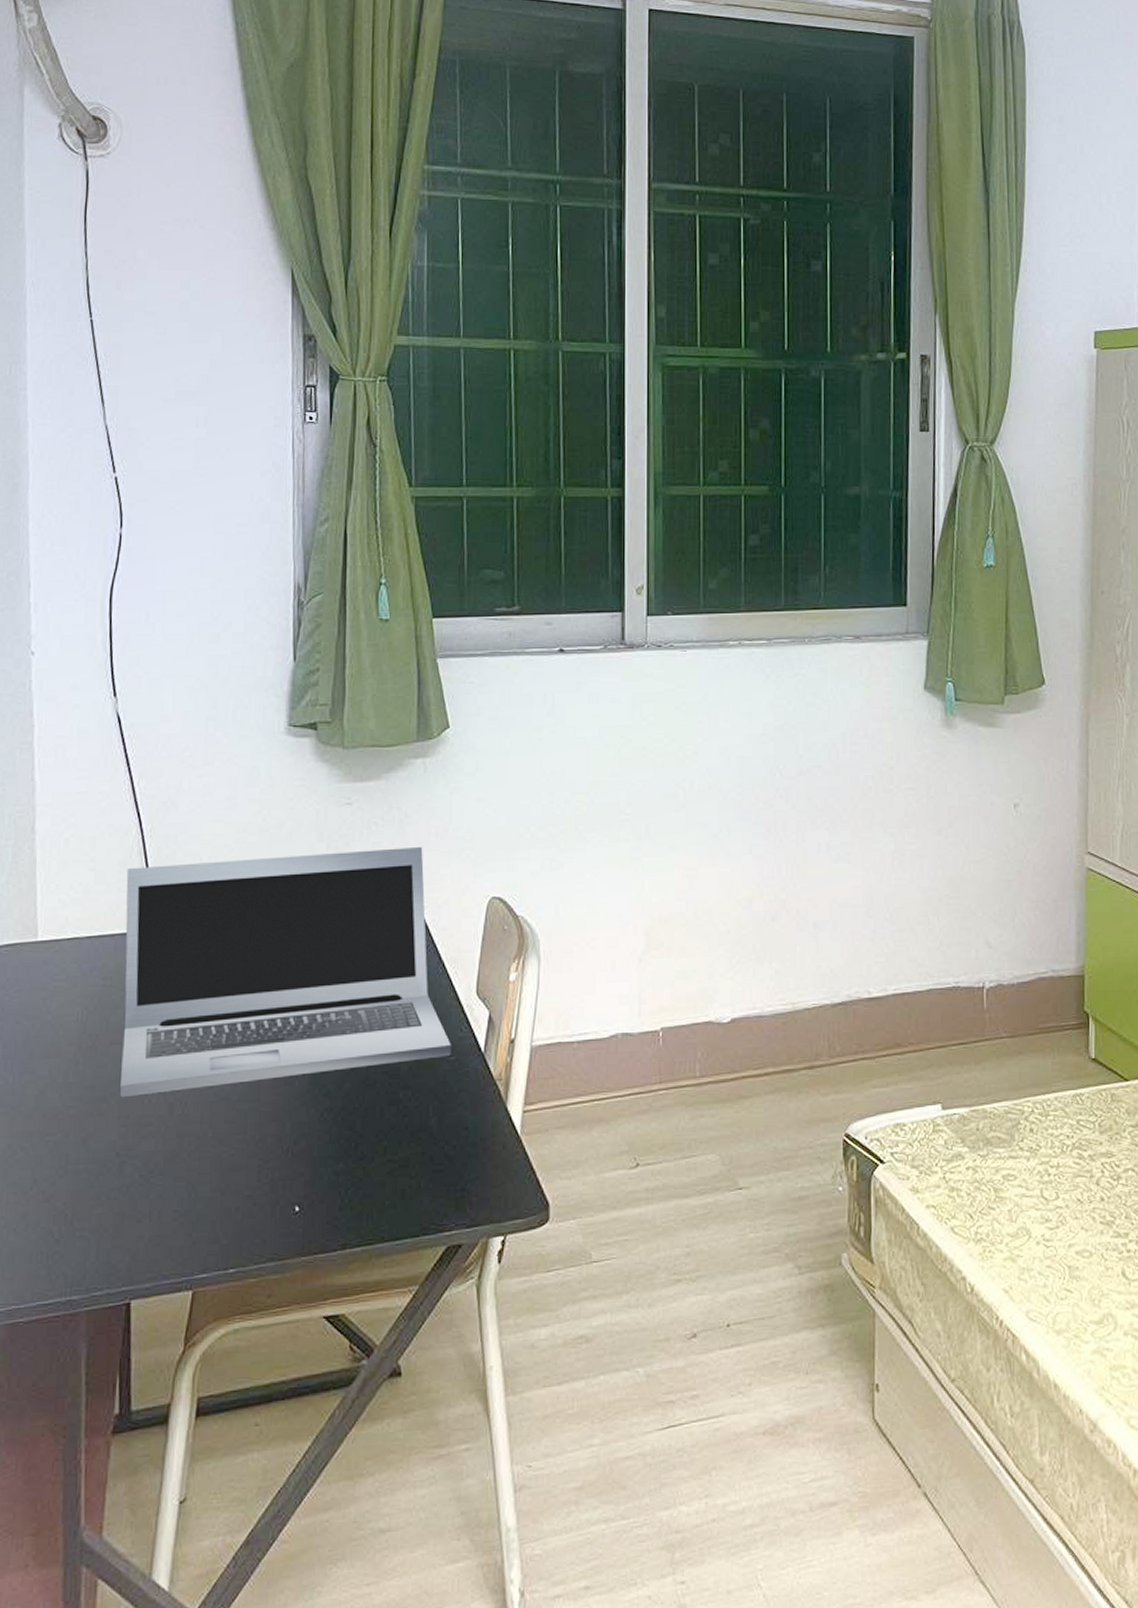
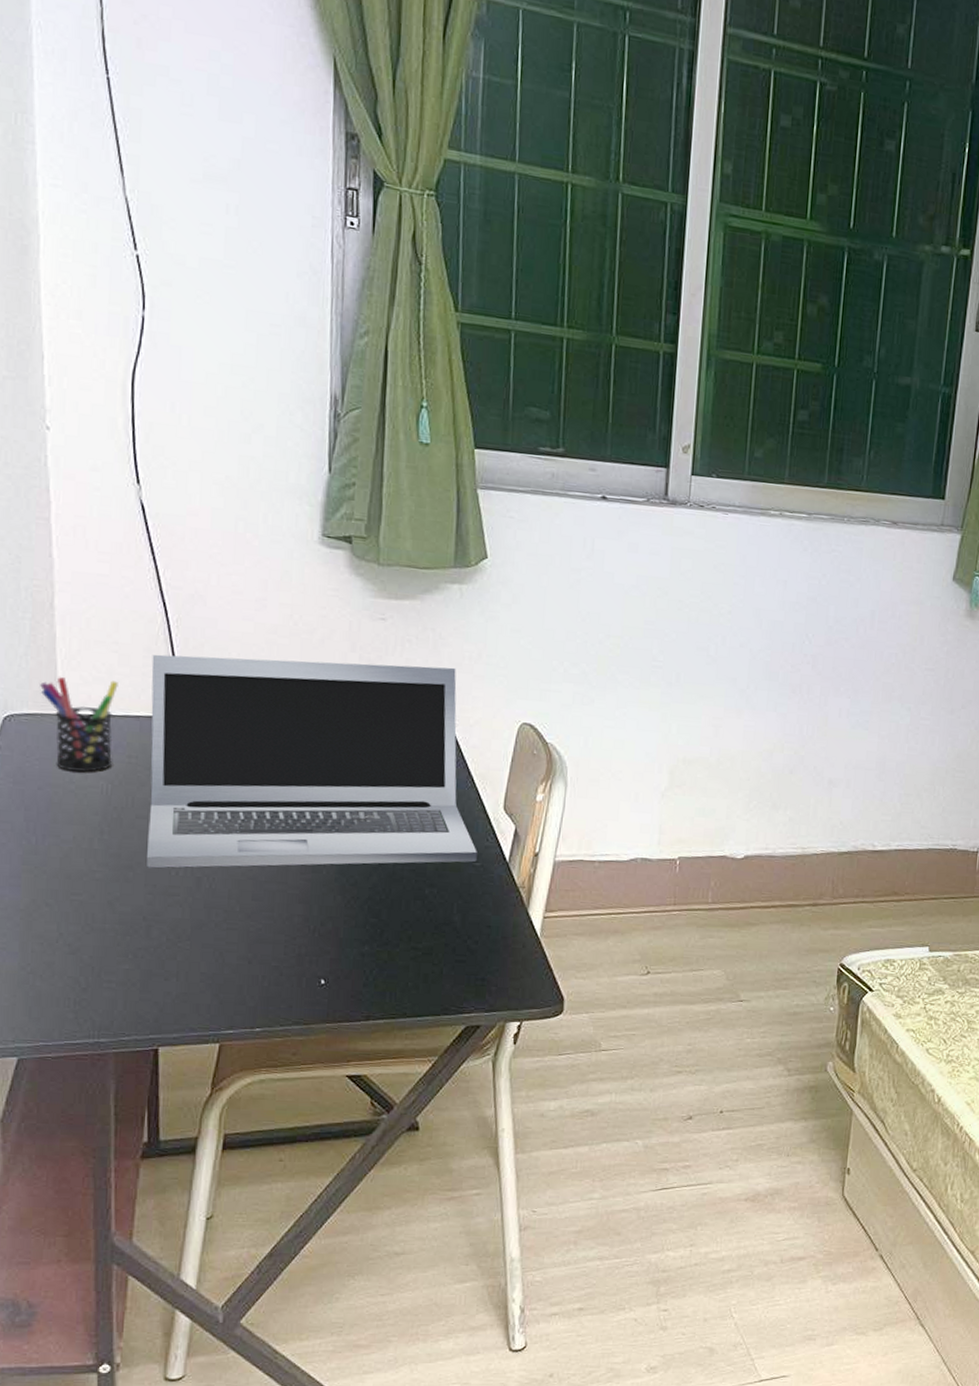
pen holder: none [20,900,94,1001] -> present [40,676,118,772]

